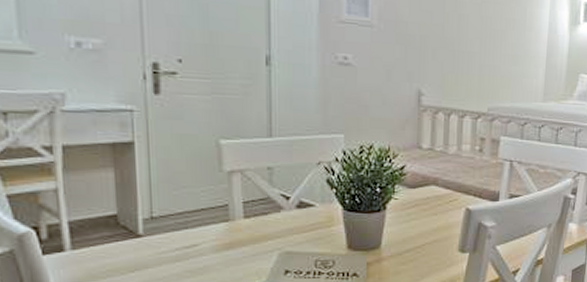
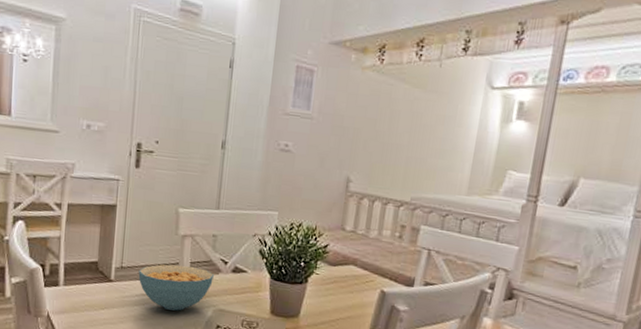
cereal bowl: none [176,207,274,261] -> present [138,264,214,311]

